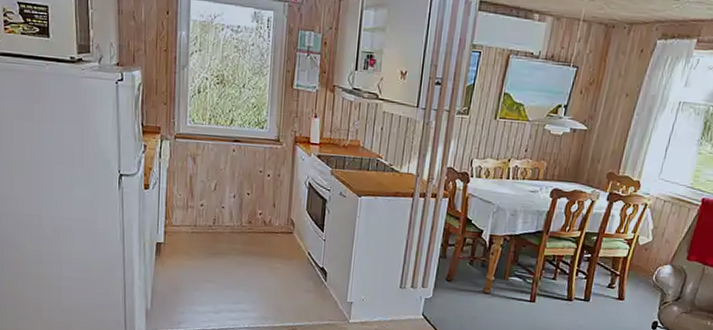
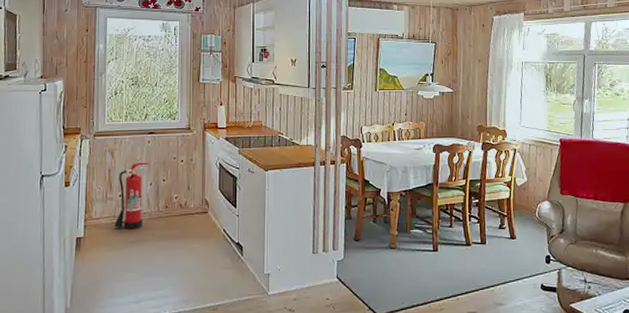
fire extinguisher: none [195,171,234,242] -> present [114,162,149,230]

